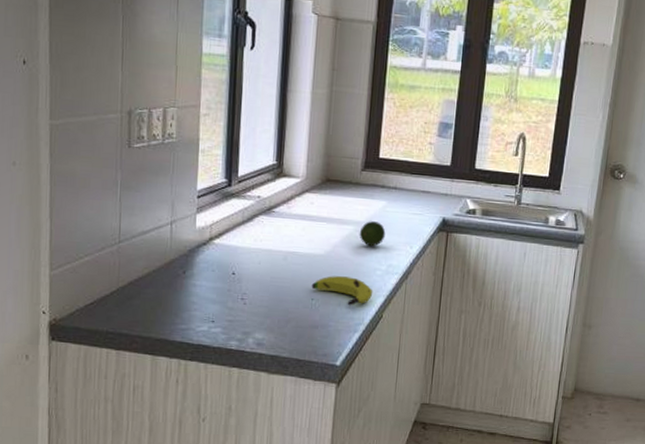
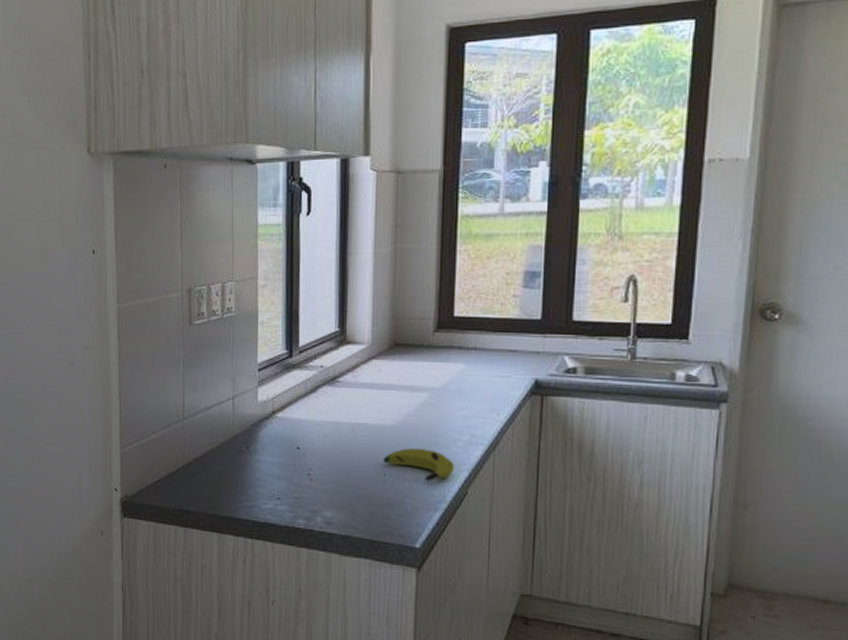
fruit: present [359,221,386,247] -> none [435,387,466,415]

